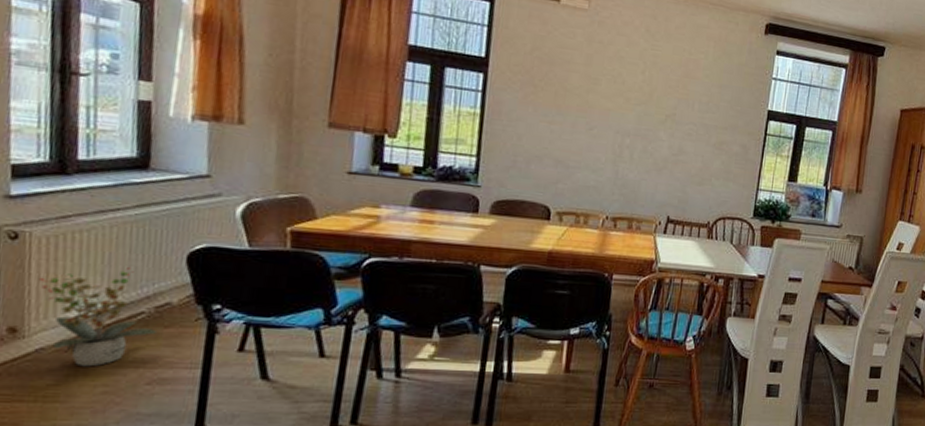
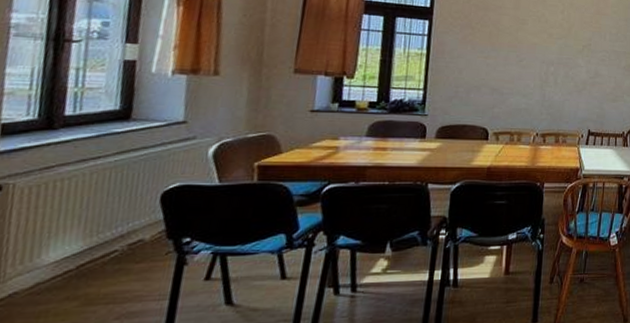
potted plant: present [38,266,158,367] -> none [17,208,129,308]

